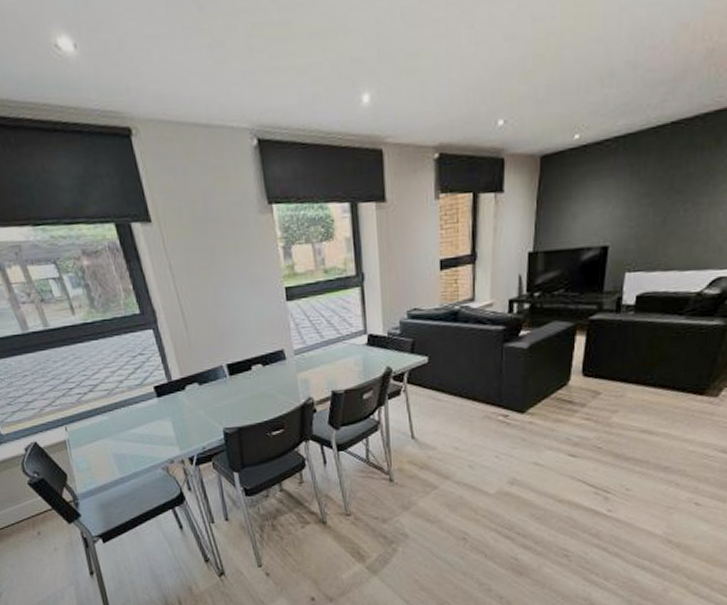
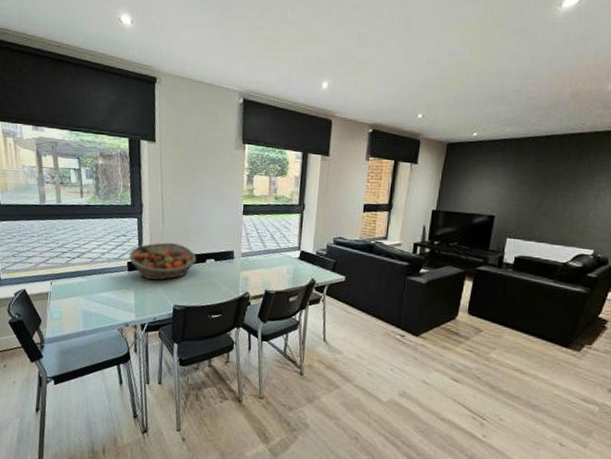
fruit basket: none [153,352,240,403] -> present [129,242,197,280]

